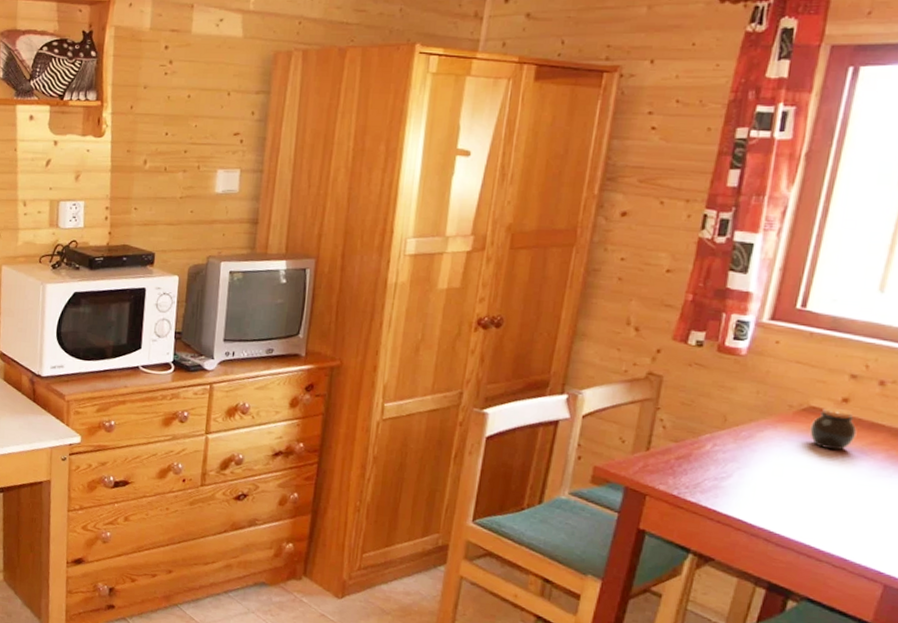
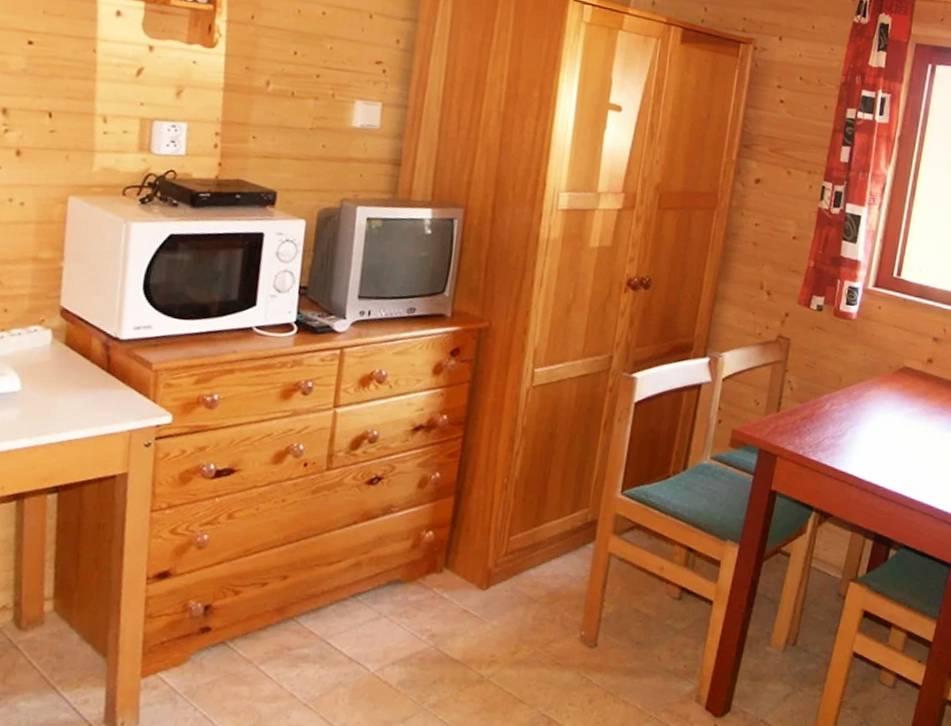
jar: present [810,407,857,451] -> none [904,367,939,407]

